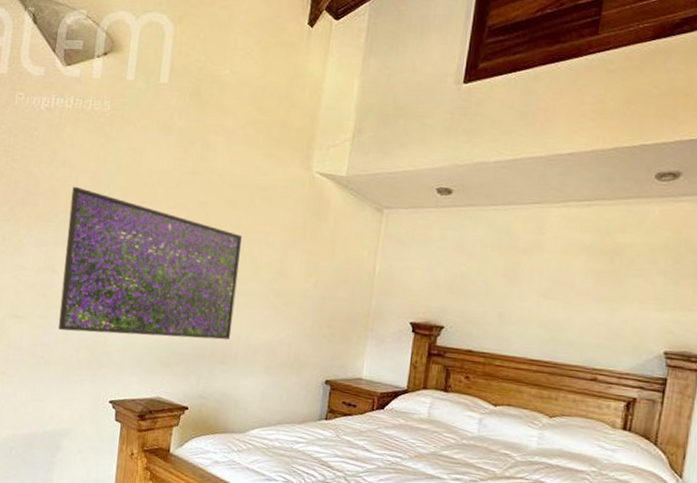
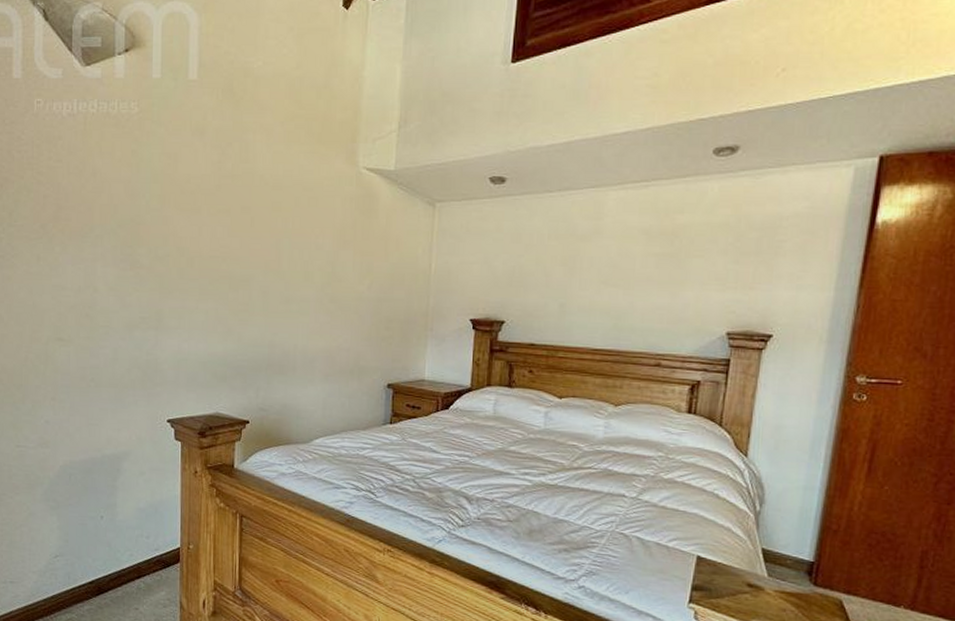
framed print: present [58,186,242,340] -> none [105,197,290,351]

